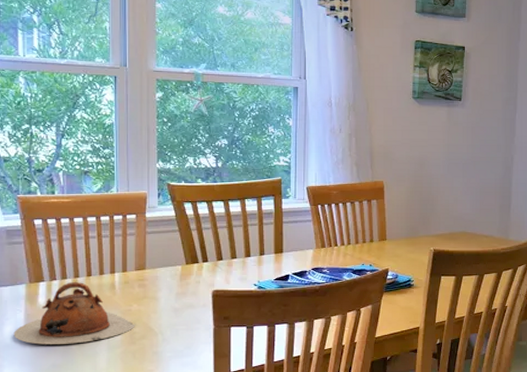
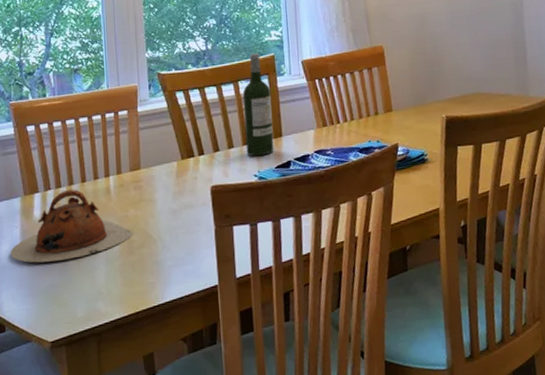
wine bottle: none [248,176,276,268] -> present [243,53,274,157]

